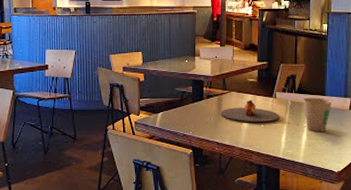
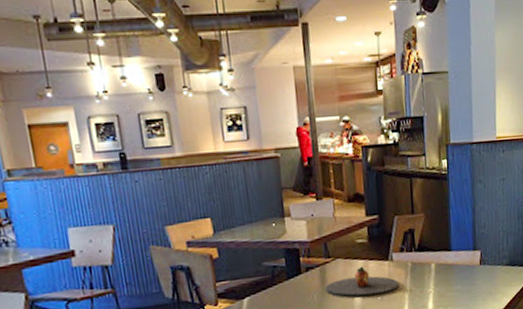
paper cup: present [303,97,333,132] -> none [425,253,460,298]

